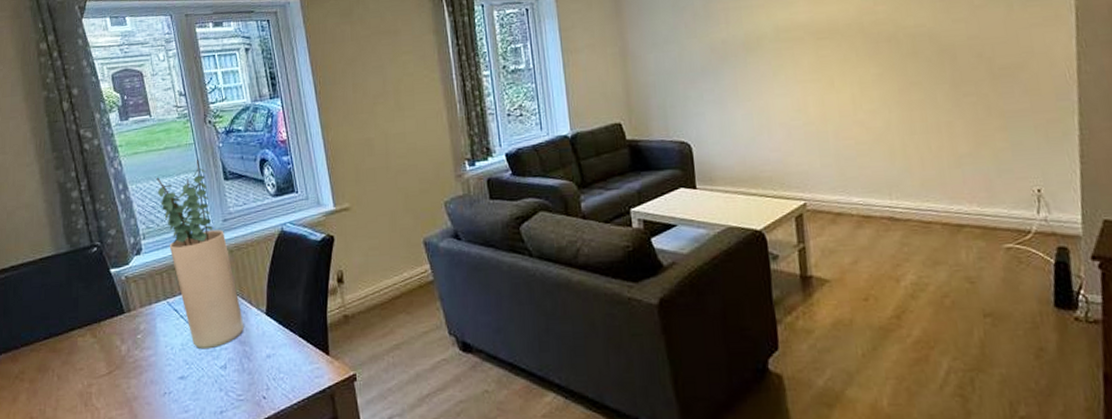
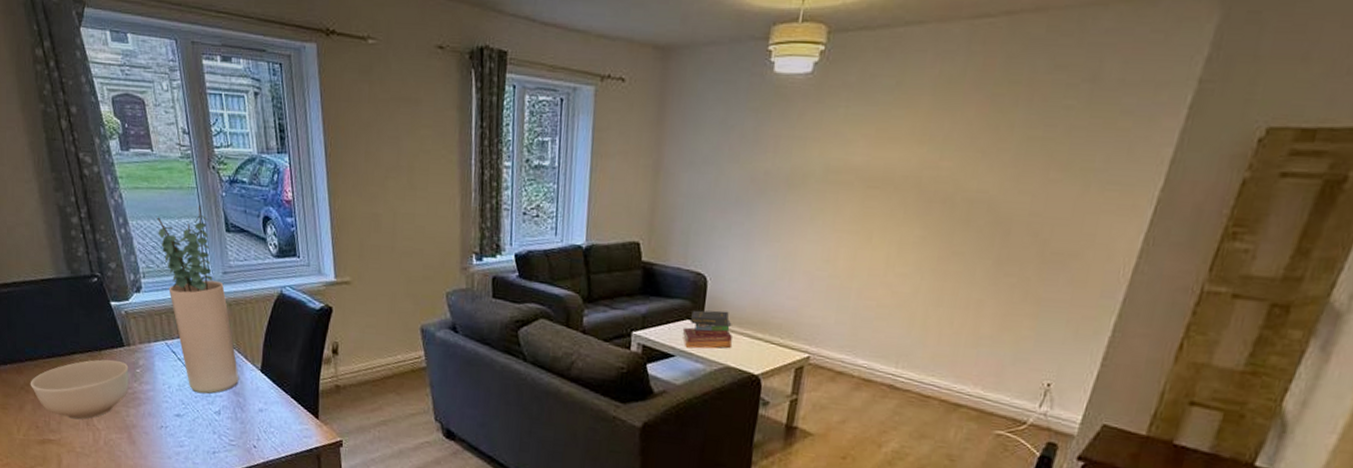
bowl: none [25,329,131,402] -> present [30,359,130,420]
books: none [678,173,728,216] -> present [682,310,732,349]

